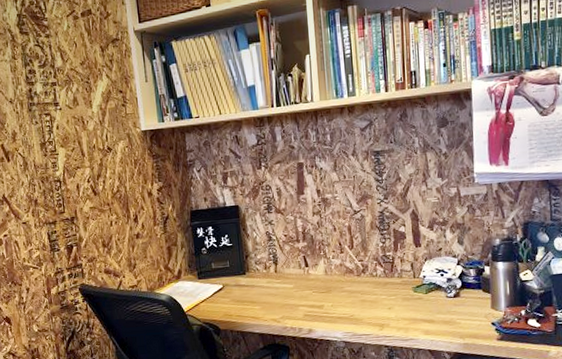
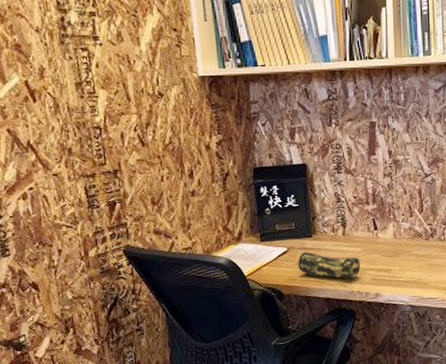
pencil case: none [233,288,293,315] -> present [298,251,361,279]

